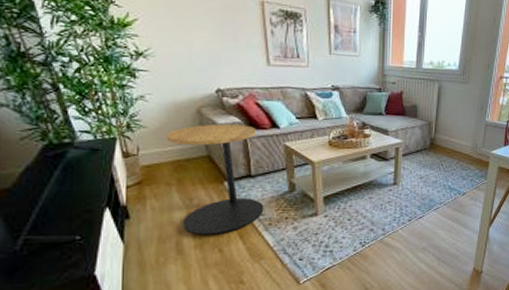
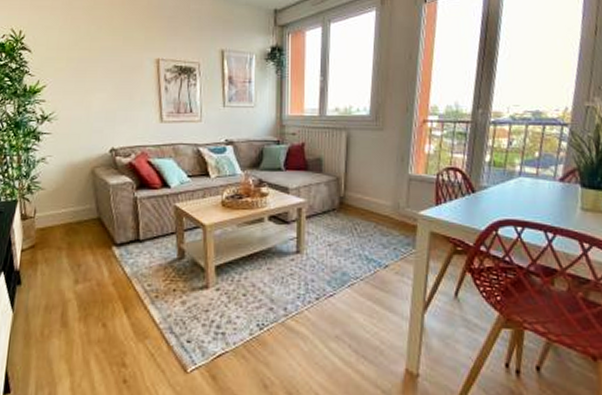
side table: present [166,124,264,235] -> none [61,184,151,306]

